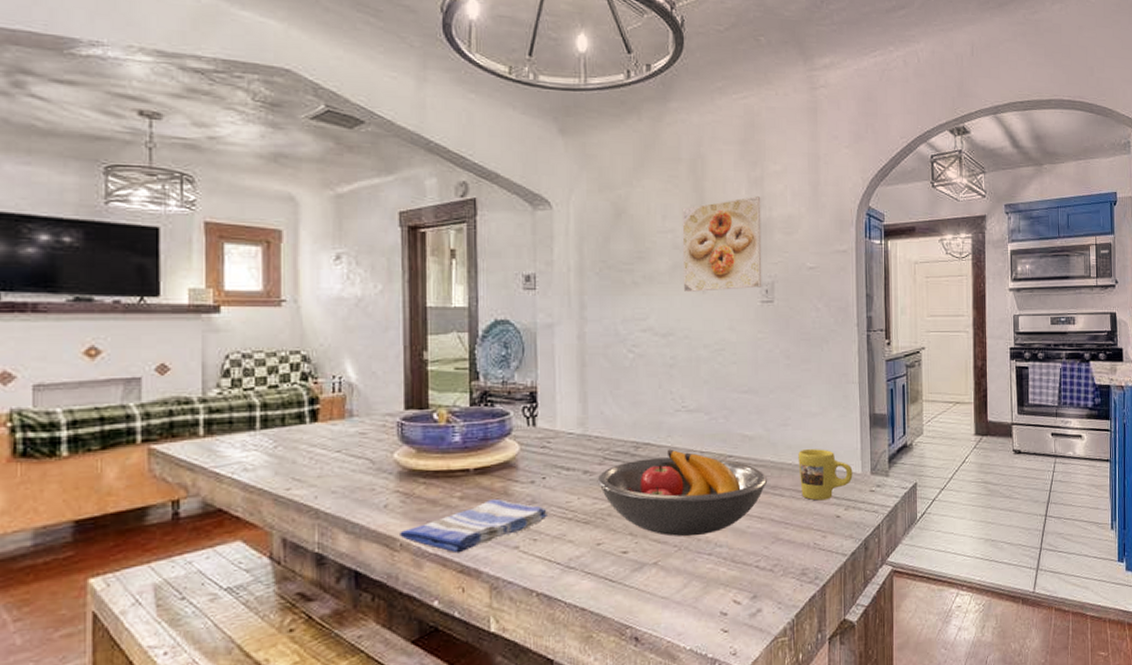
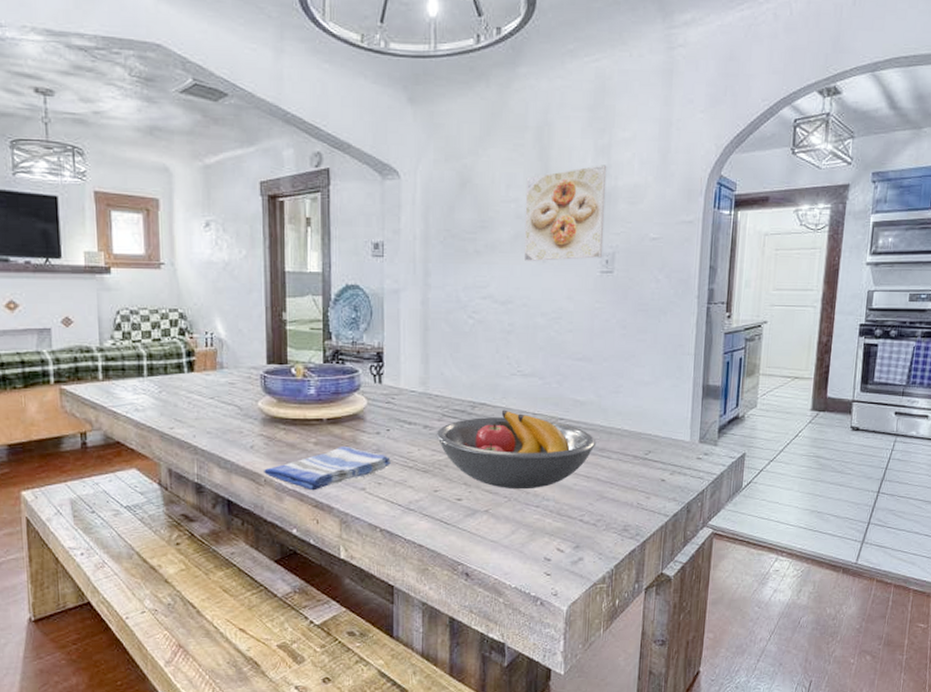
mug: present [798,449,853,501] -> none [627,416,681,465]

